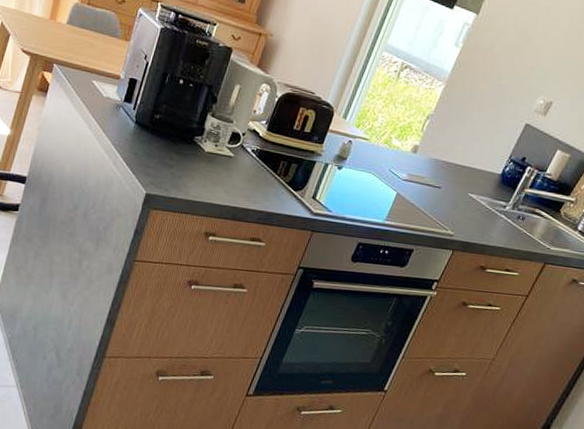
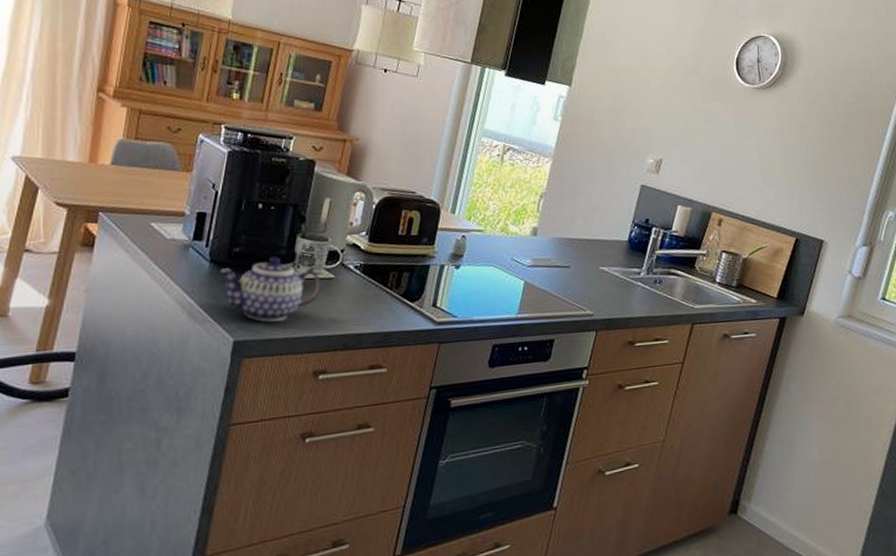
teapot: none [141,128,223,185] -> present [219,256,322,322]

